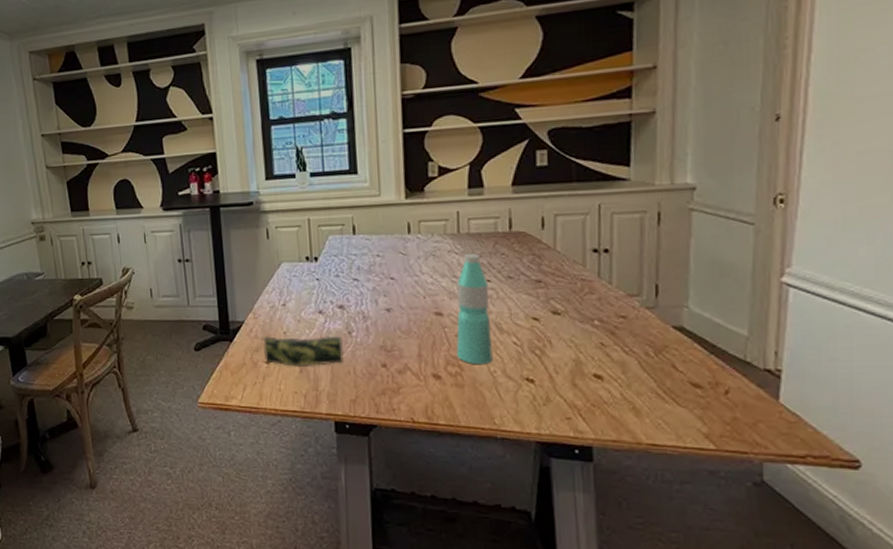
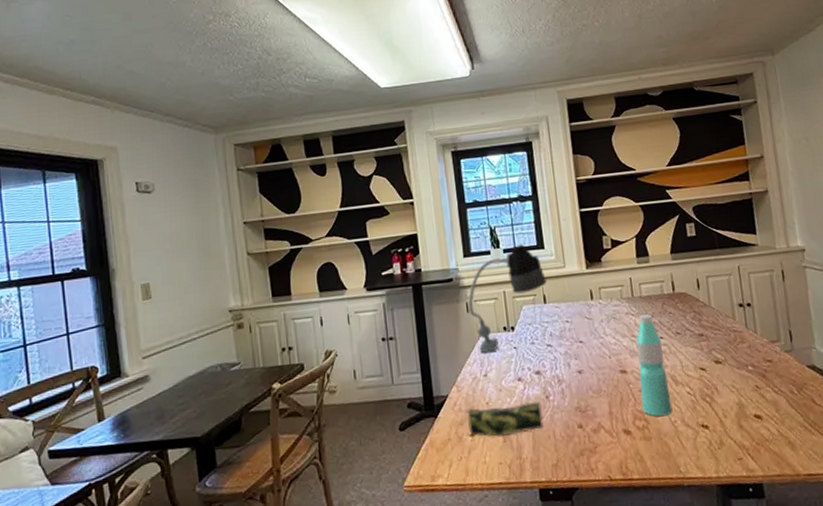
desk lamp: none [269,168,357,283] -> present [468,244,547,354]

